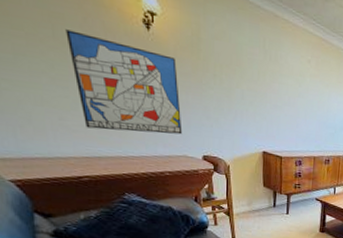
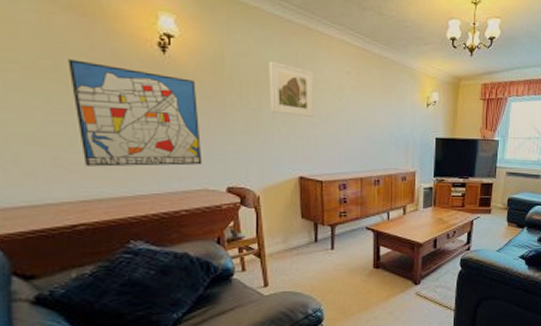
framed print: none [239,44,278,100] -> present [269,61,313,117]

